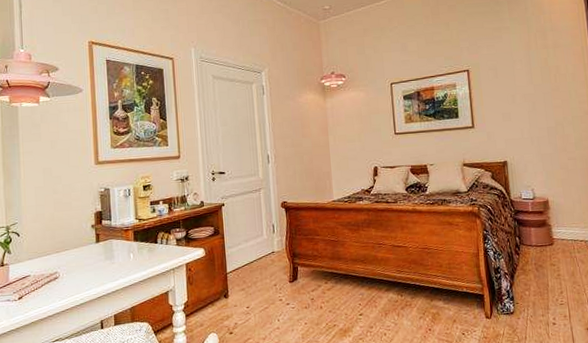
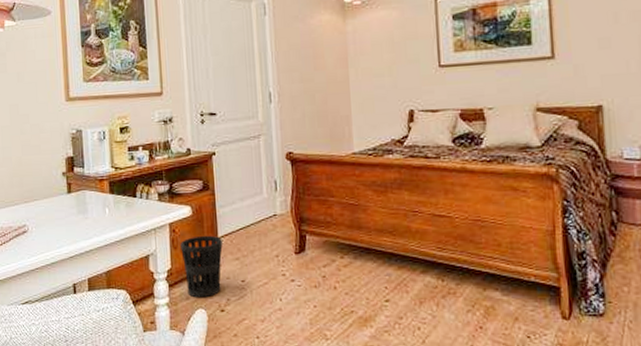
wastebasket: none [195,271,231,324] -> present [180,235,223,298]

